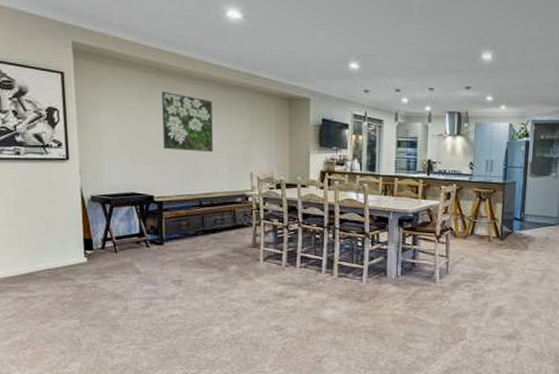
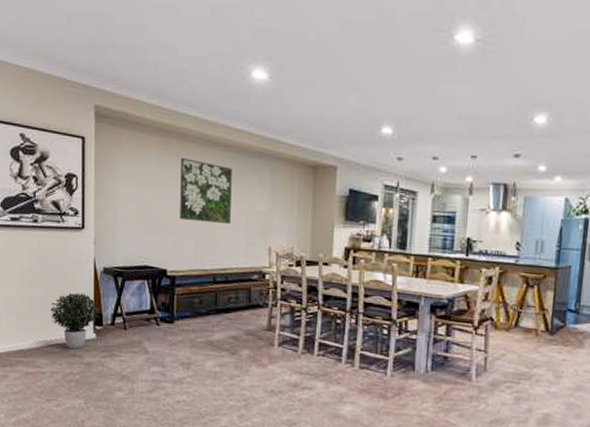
potted plant: none [39,220,90,274] -> present [51,293,100,350]

